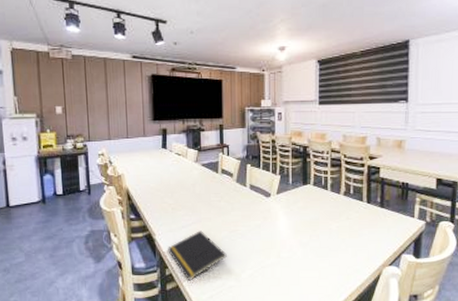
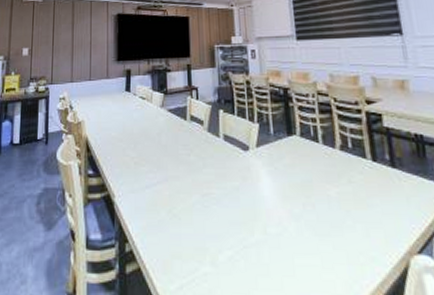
notepad: present [168,231,227,281] -> none [129,193,199,262]

